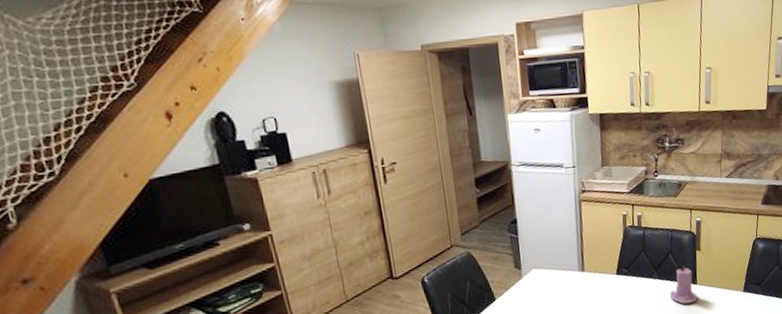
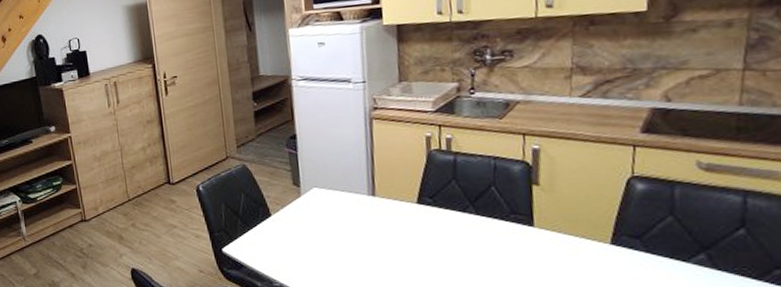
candle: present [669,265,697,304] -> none [492,201,535,250]

